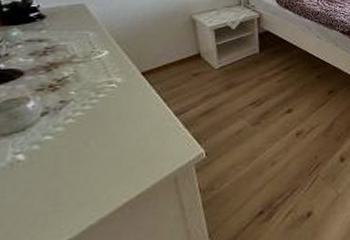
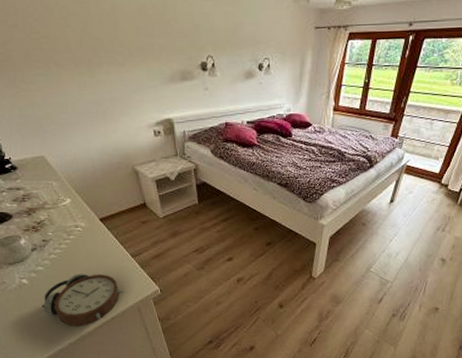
alarm clock: none [37,139,159,214] -> present [41,273,124,327]

